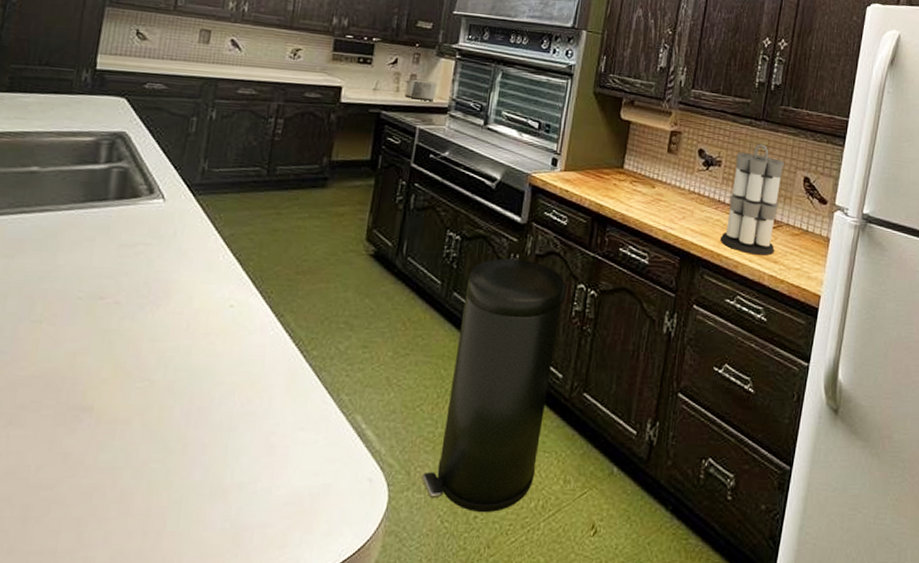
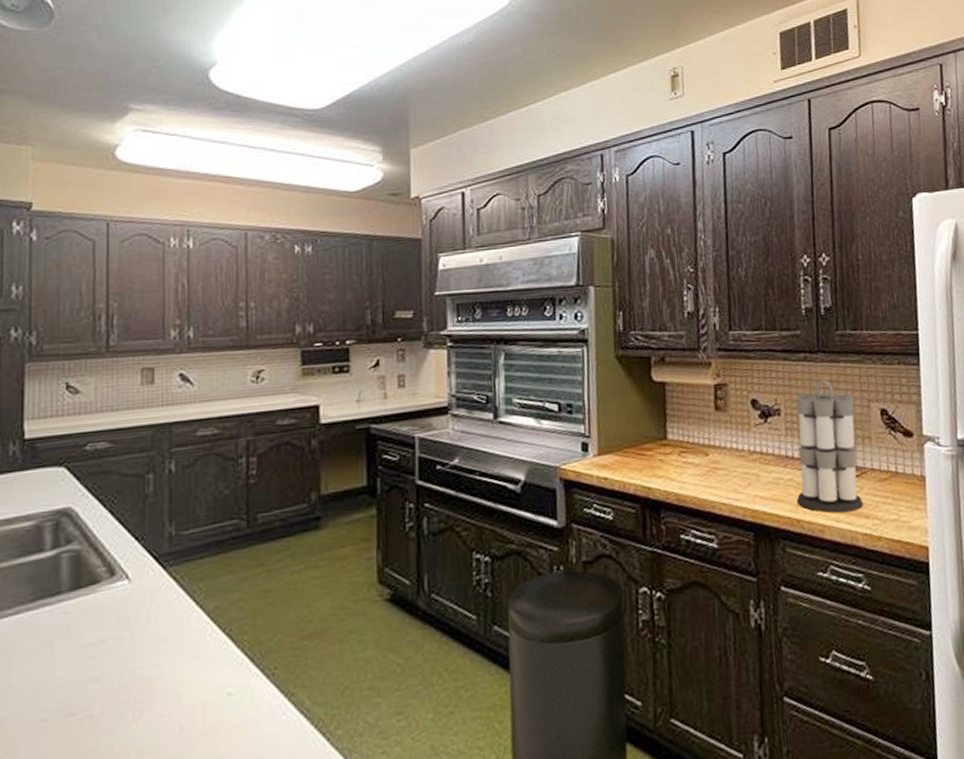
toaster: present [404,77,437,102] -> none [392,378,431,405]

